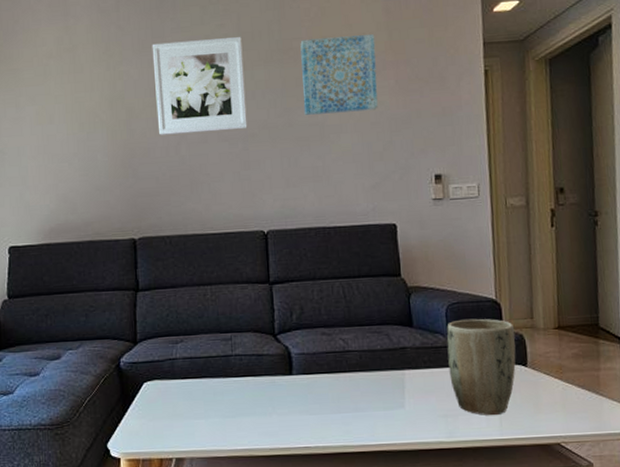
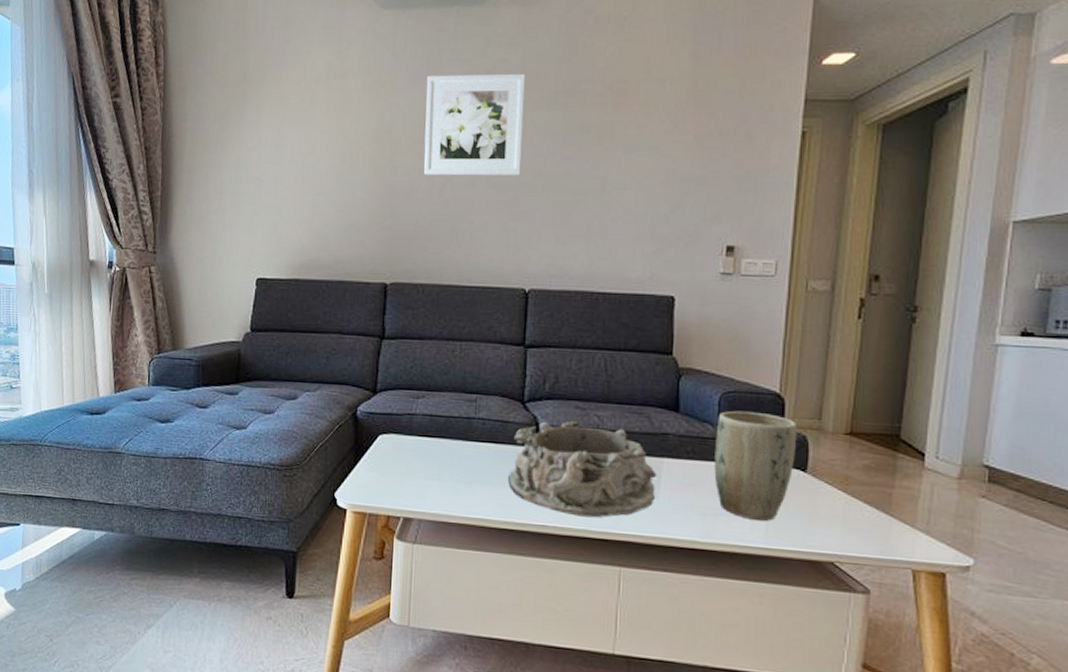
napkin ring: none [269,346,402,434] -> present [508,420,657,518]
wall art: present [300,34,378,115] -> none [585,81,677,167]

